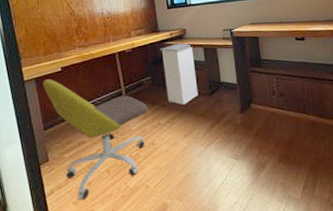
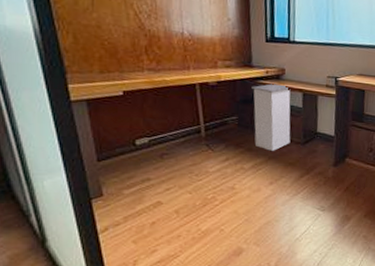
office chair: present [42,79,148,200] -> none [96,103,231,238]

